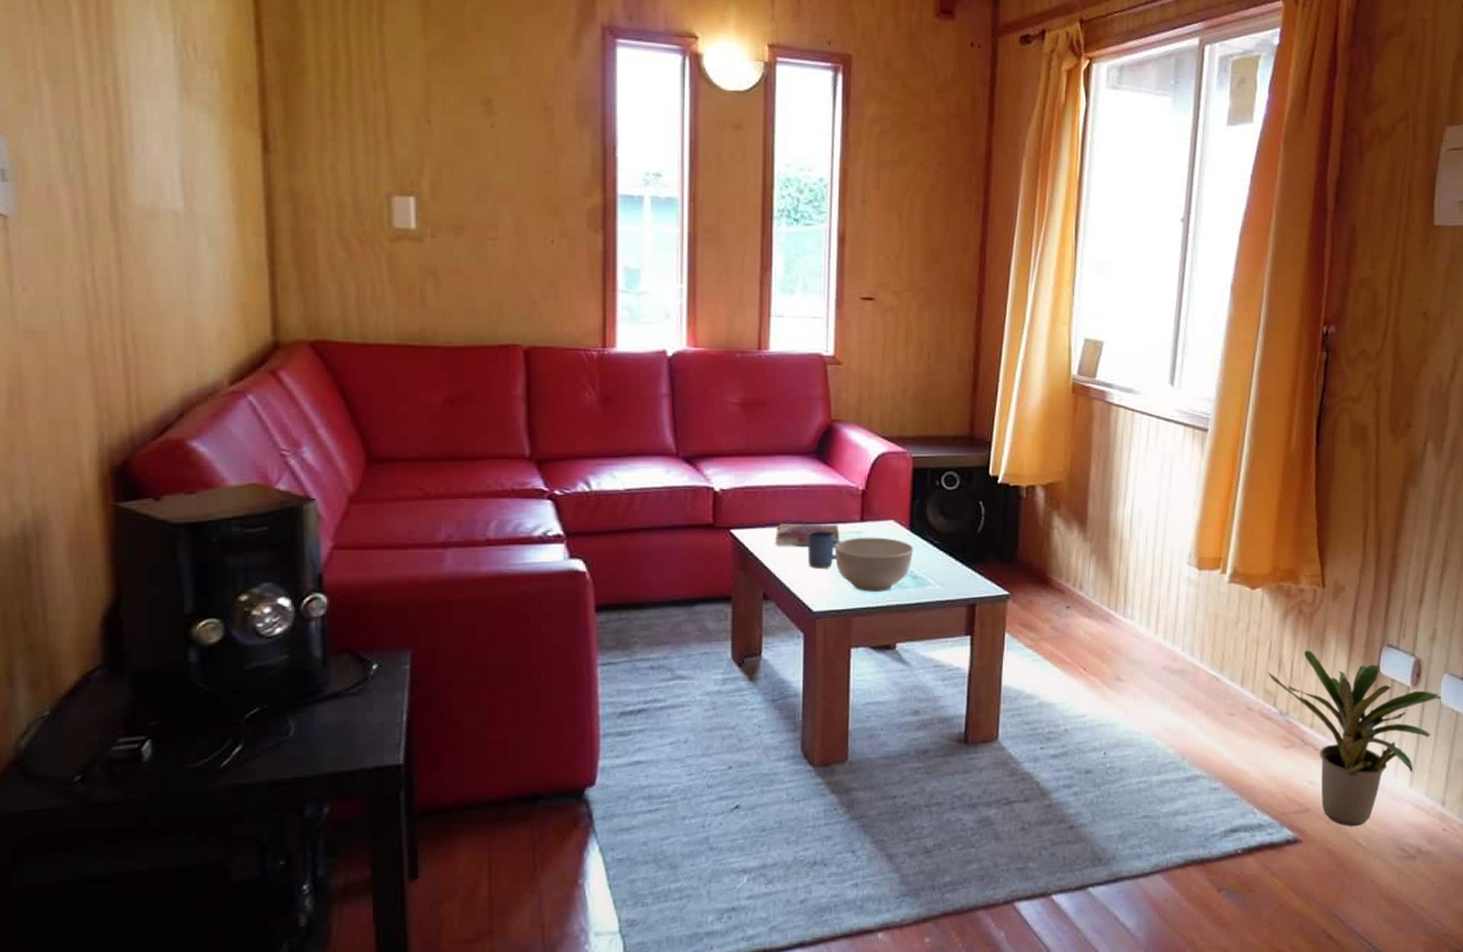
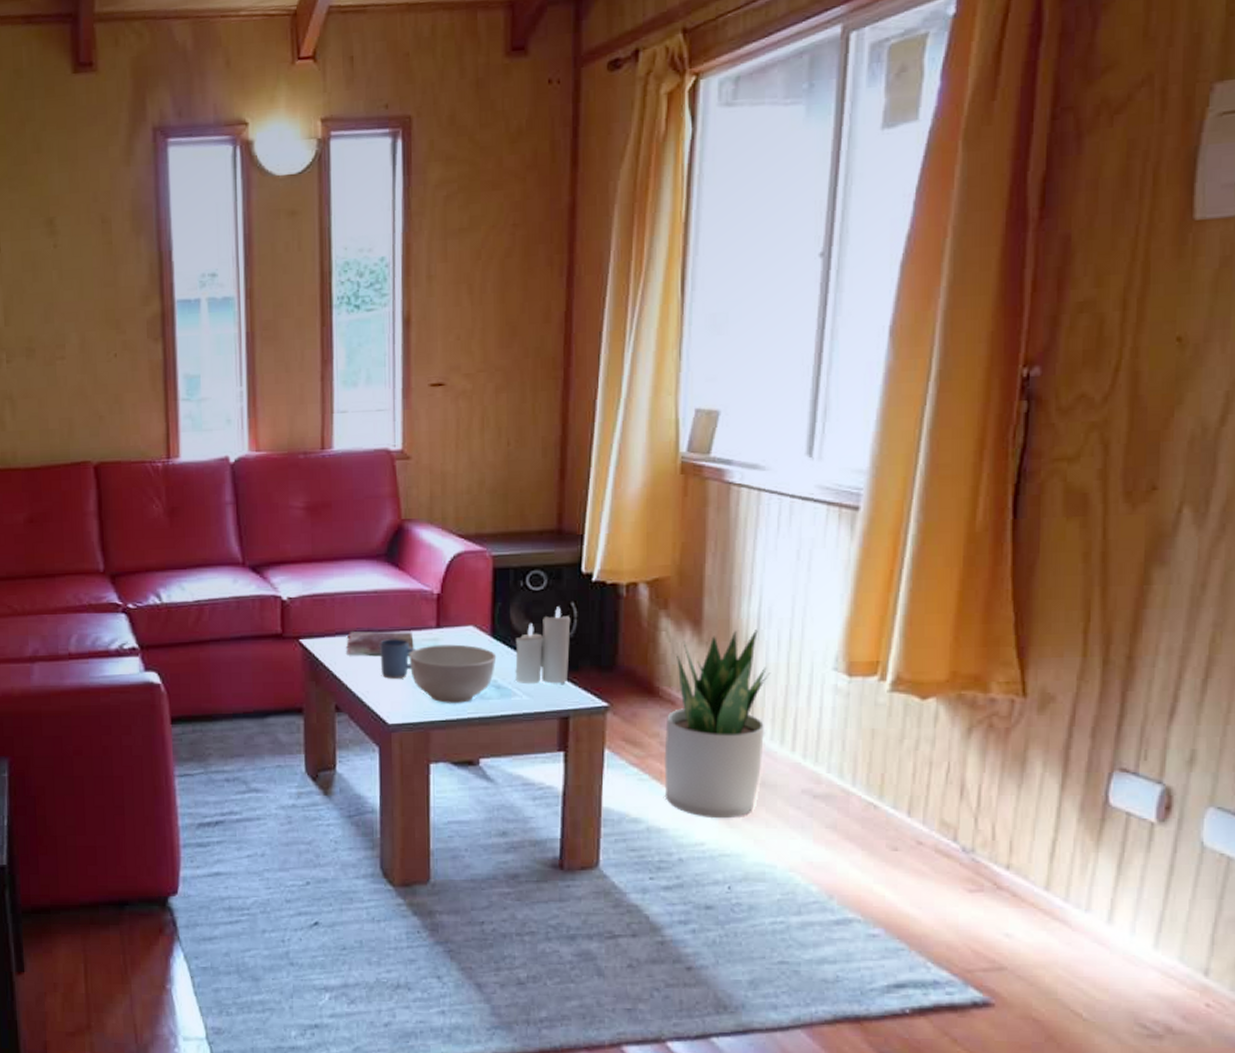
candle: none [930,505,979,575] -> present [515,607,571,685]
planter: none [1054,529,1140,693] -> present [664,629,771,819]
potted plant: present [1267,649,1441,827] -> none [945,773,1204,993]

